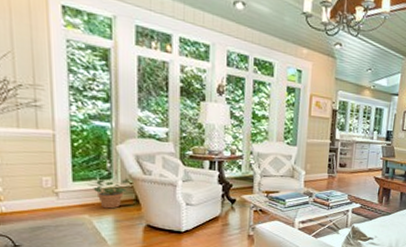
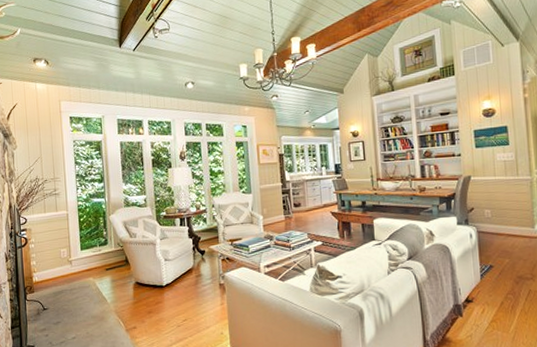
potted plant: present [93,179,130,209] -> none [95,244,121,271]

